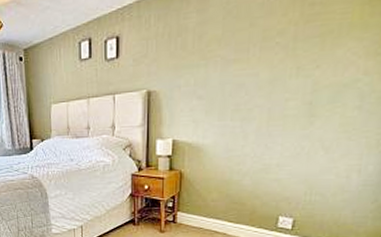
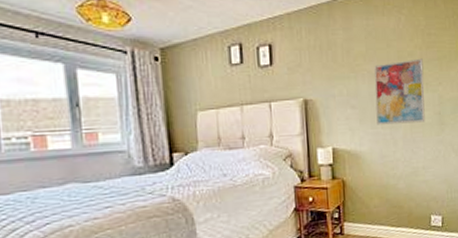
wall art: none [226,37,297,117] -> present [374,58,425,125]

